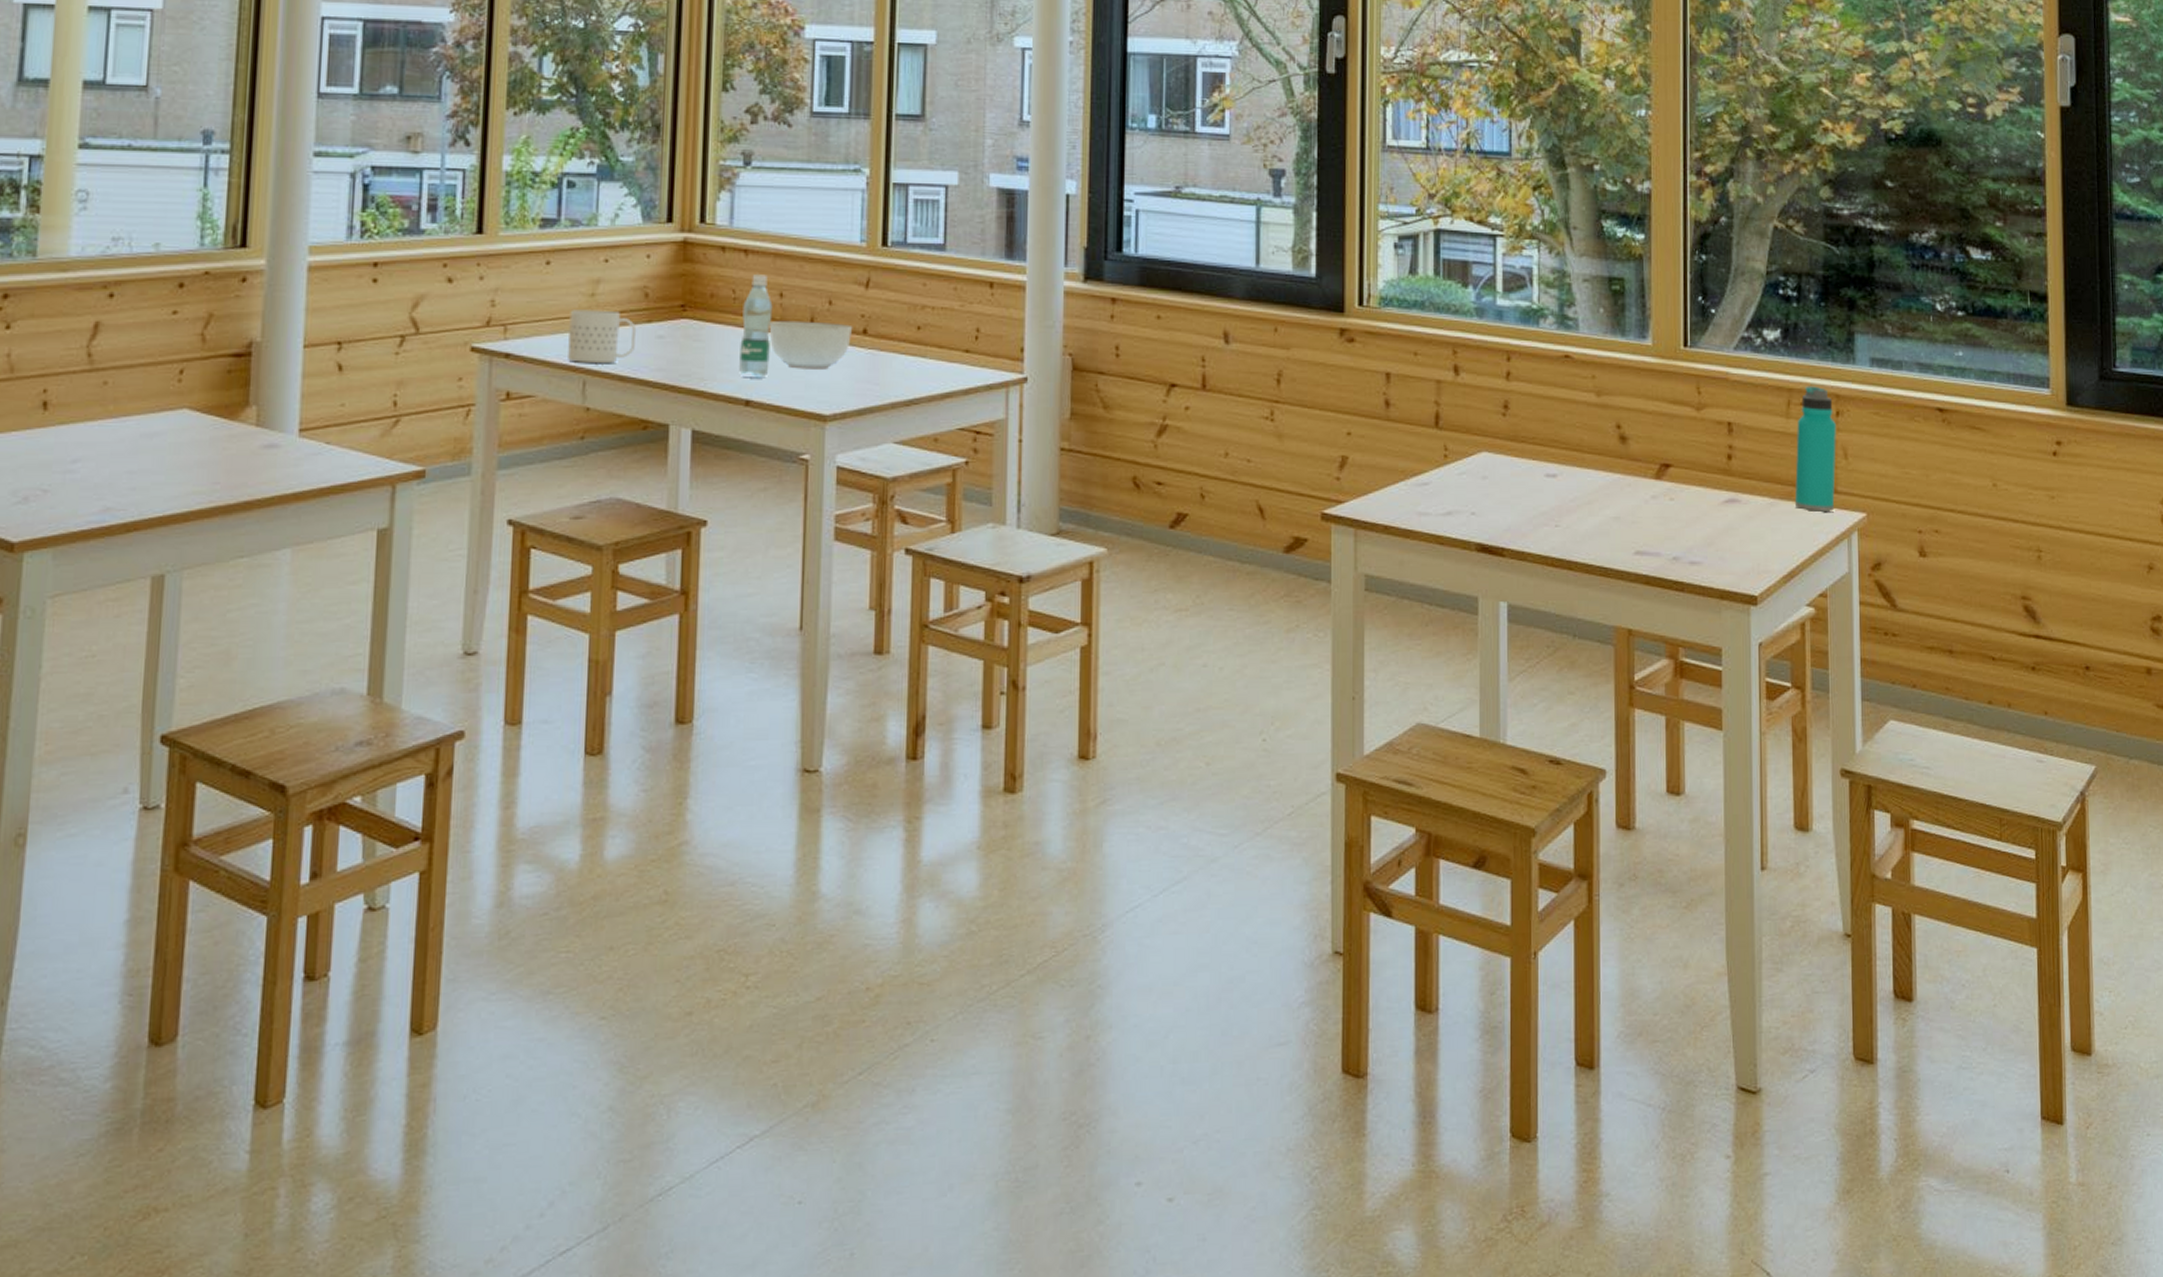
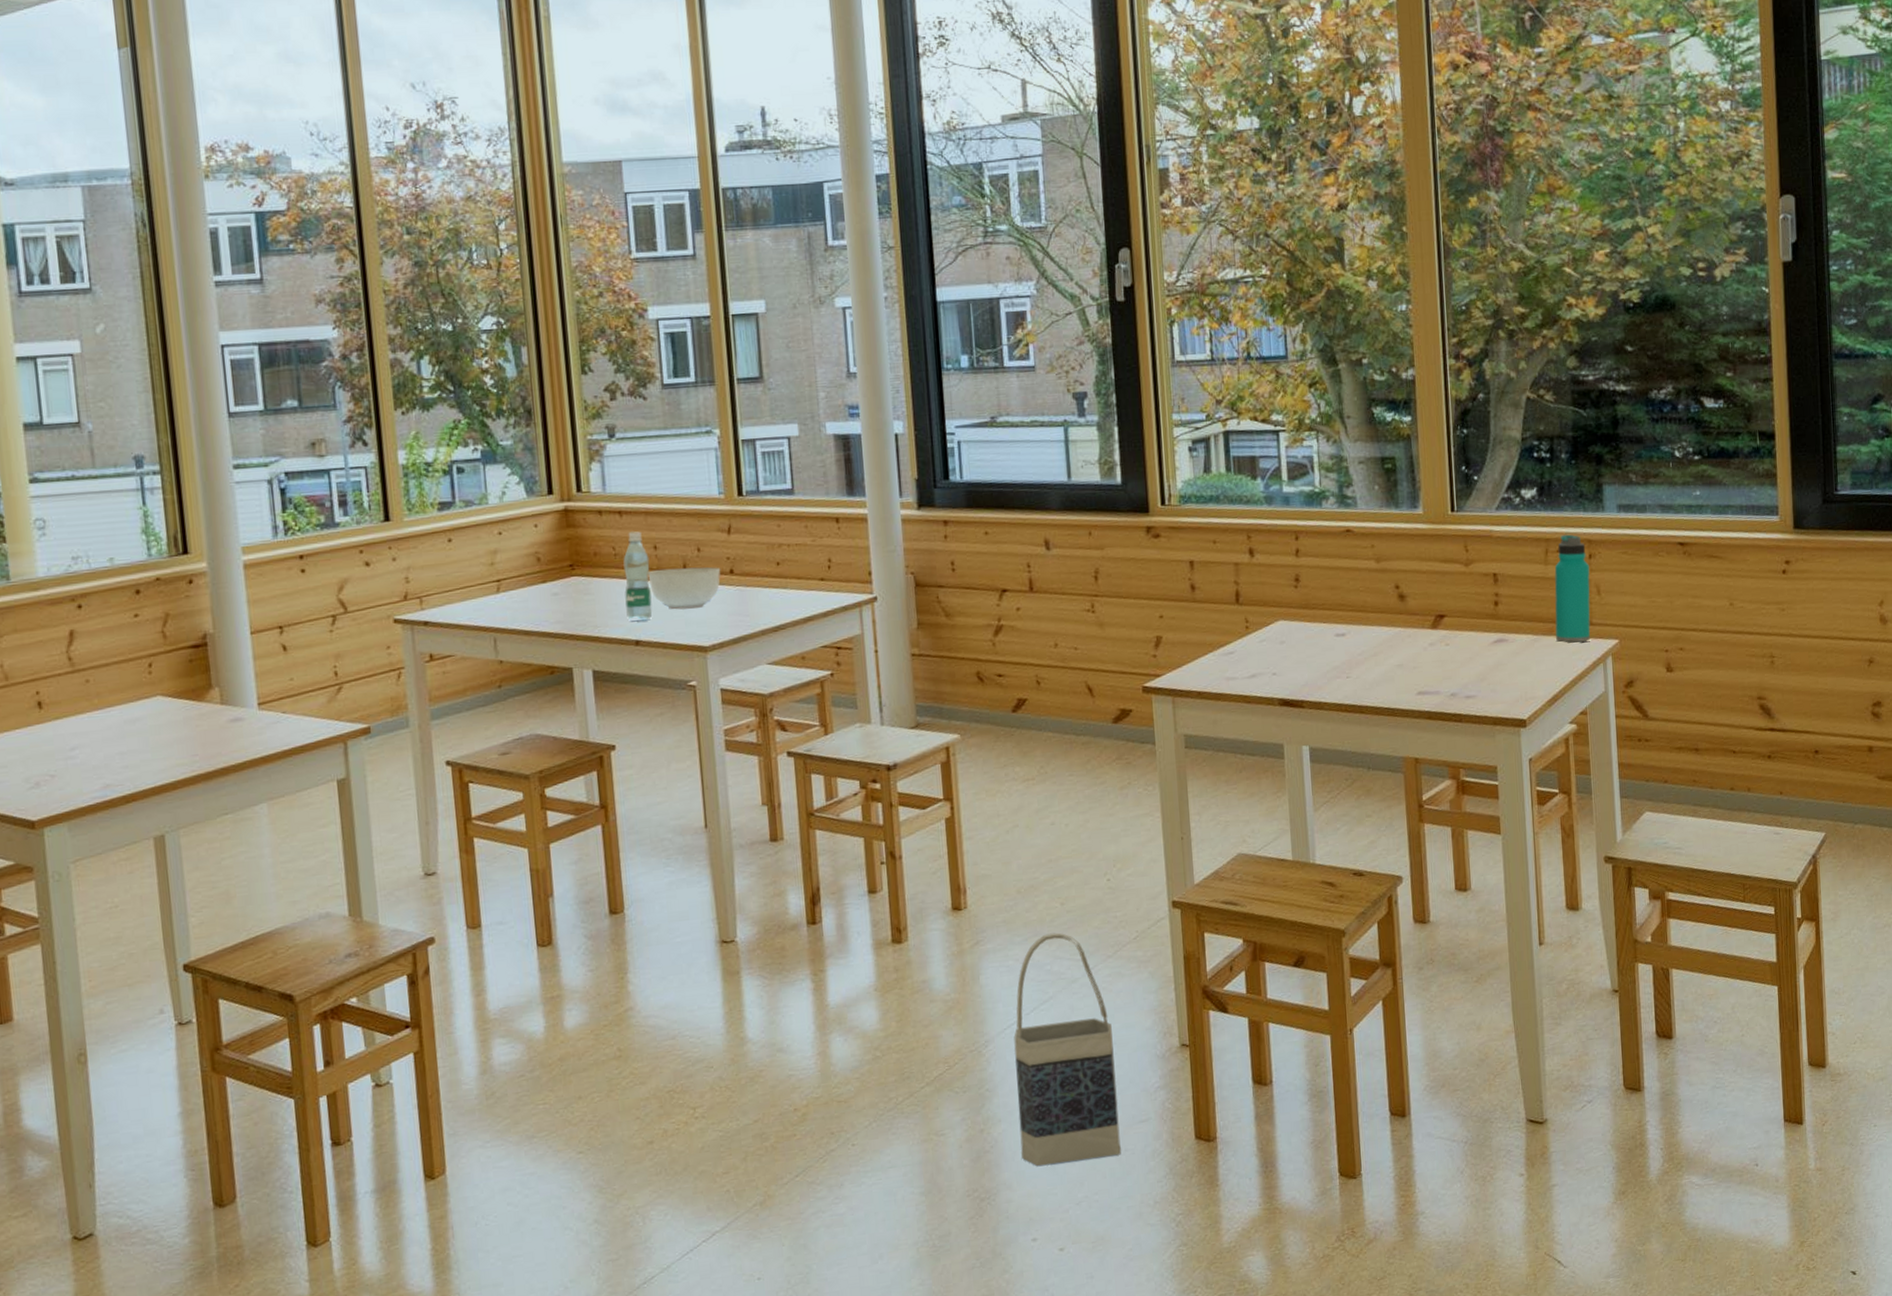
mug: present [568,310,637,364] -> none [474,576,535,624]
bag: none [1133,798,1253,1090] -> present [1013,932,1121,1166]

